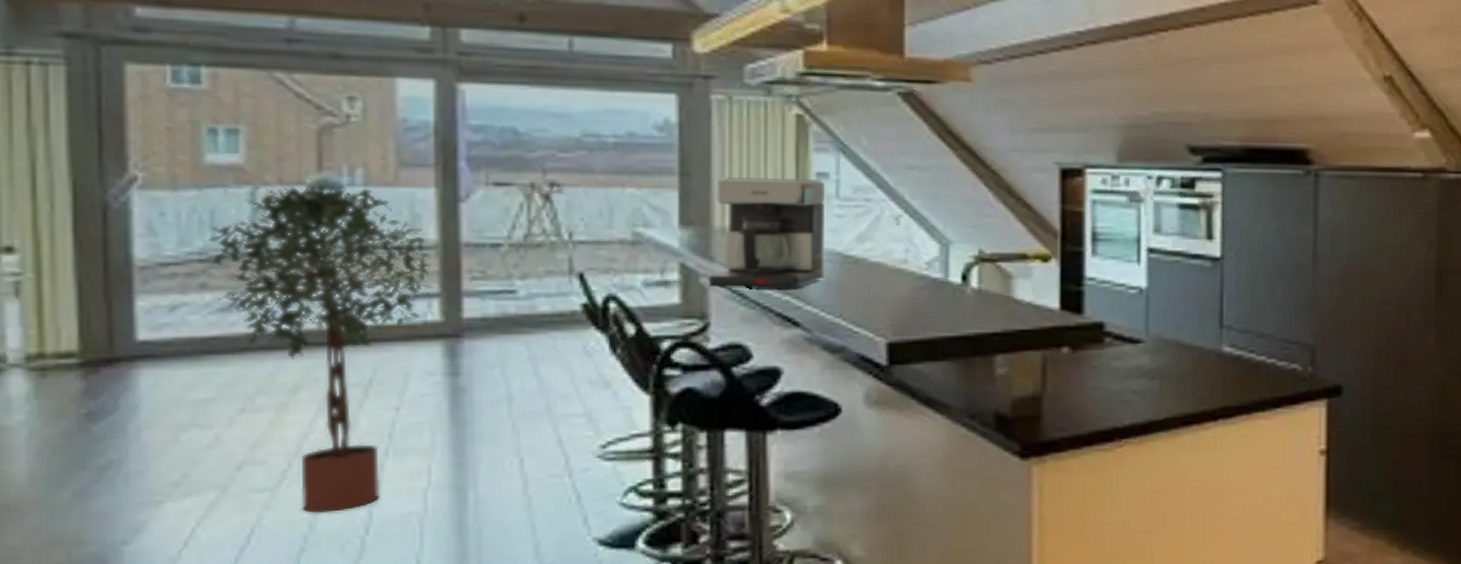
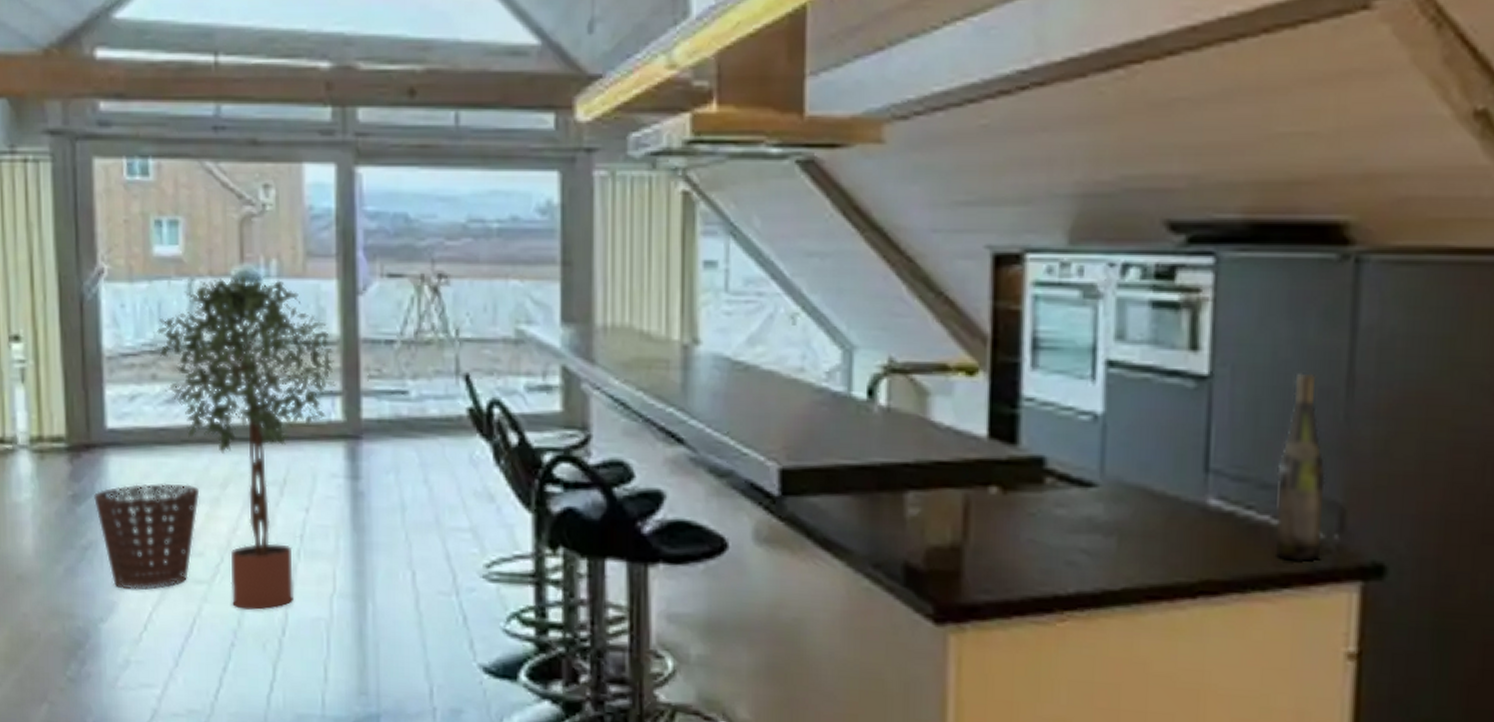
basket: none [117,392,262,507] -> present [94,483,200,590]
coffee maker: present [708,177,826,289] -> none [589,267,713,400]
wine bottle: none [1269,254,1301,389] -> present [1275,372,1326,563]

